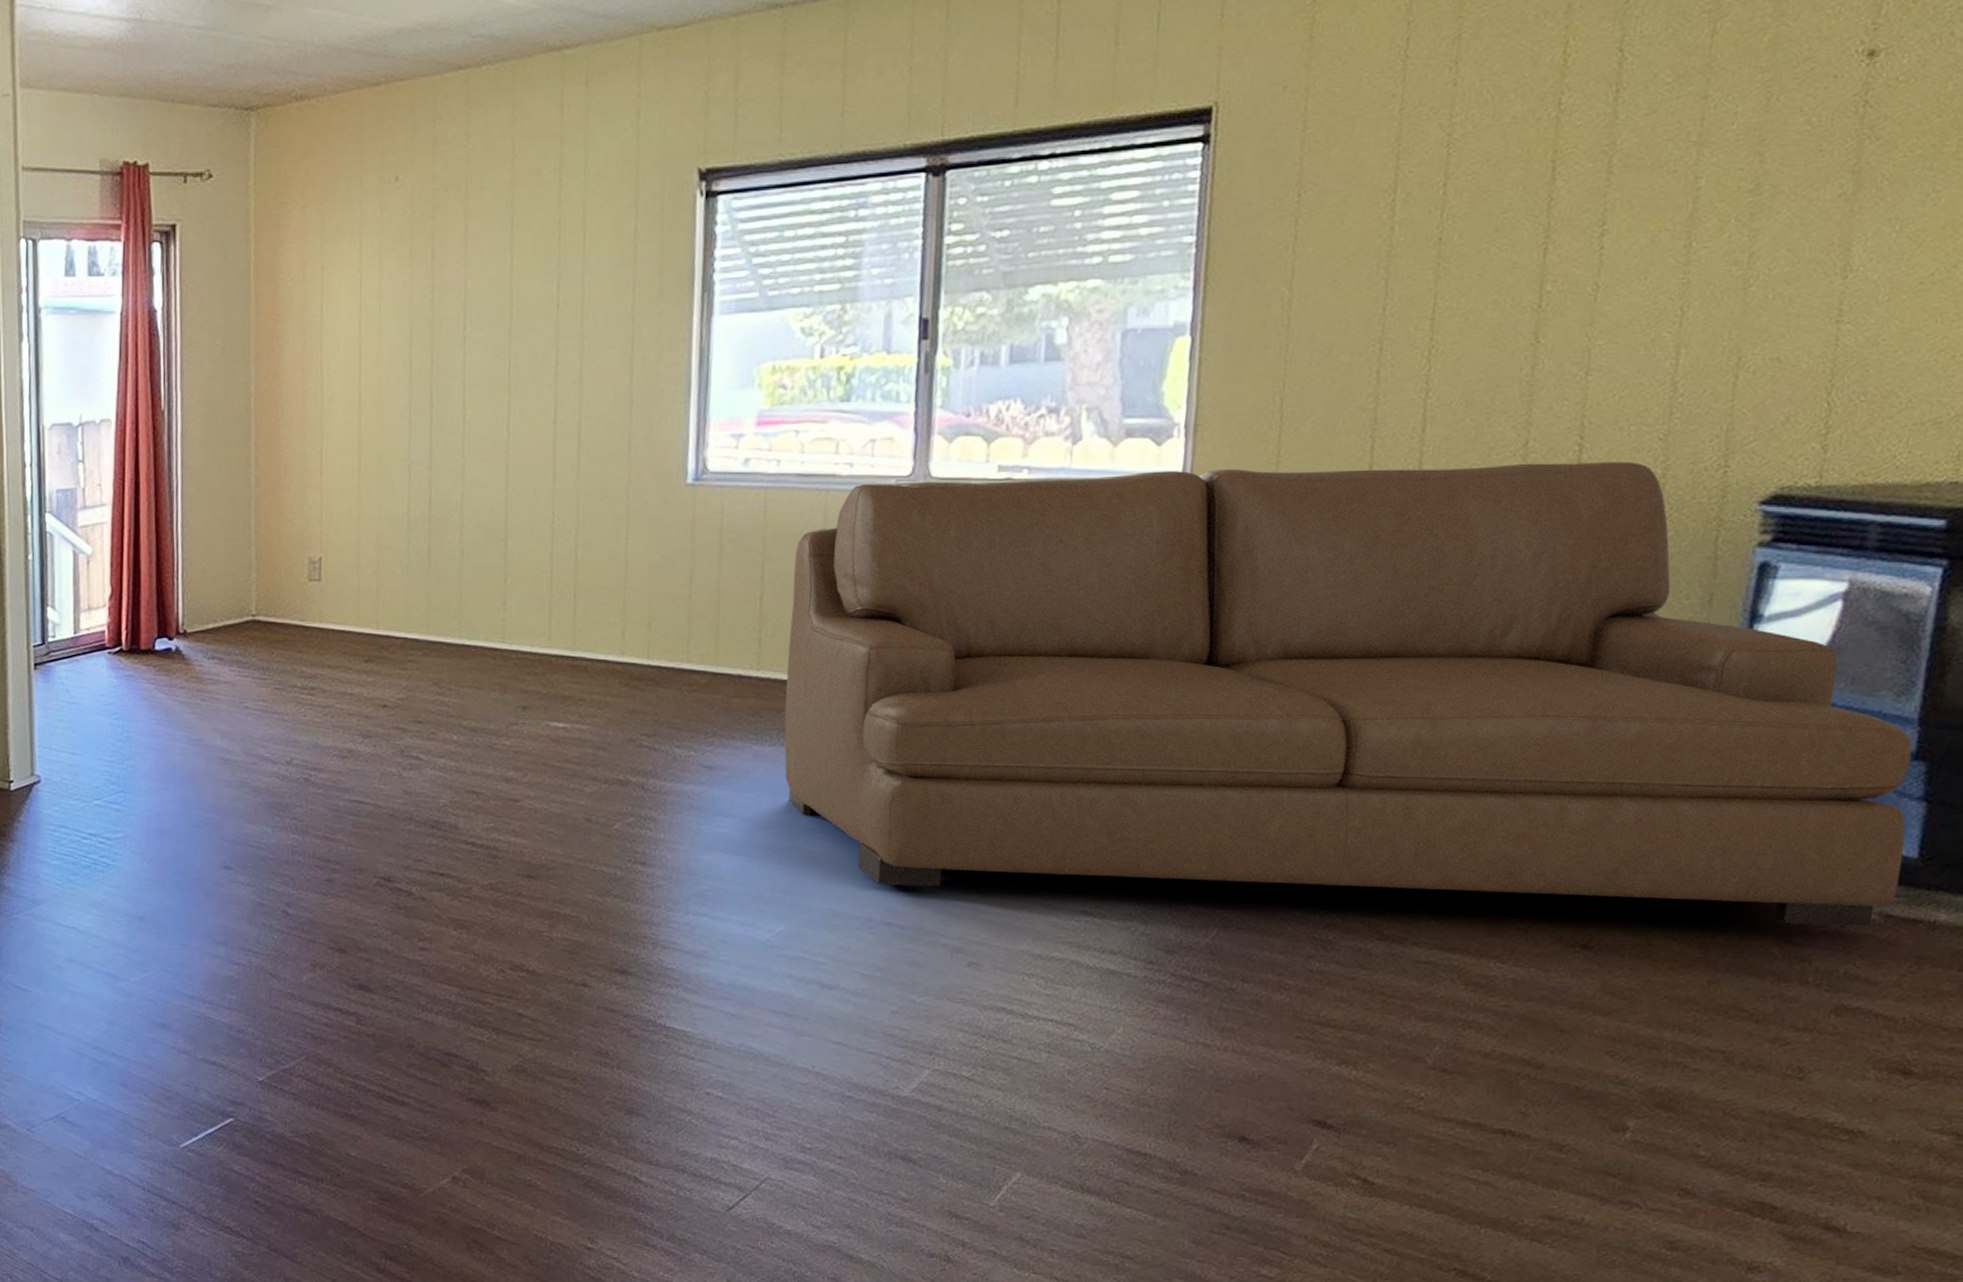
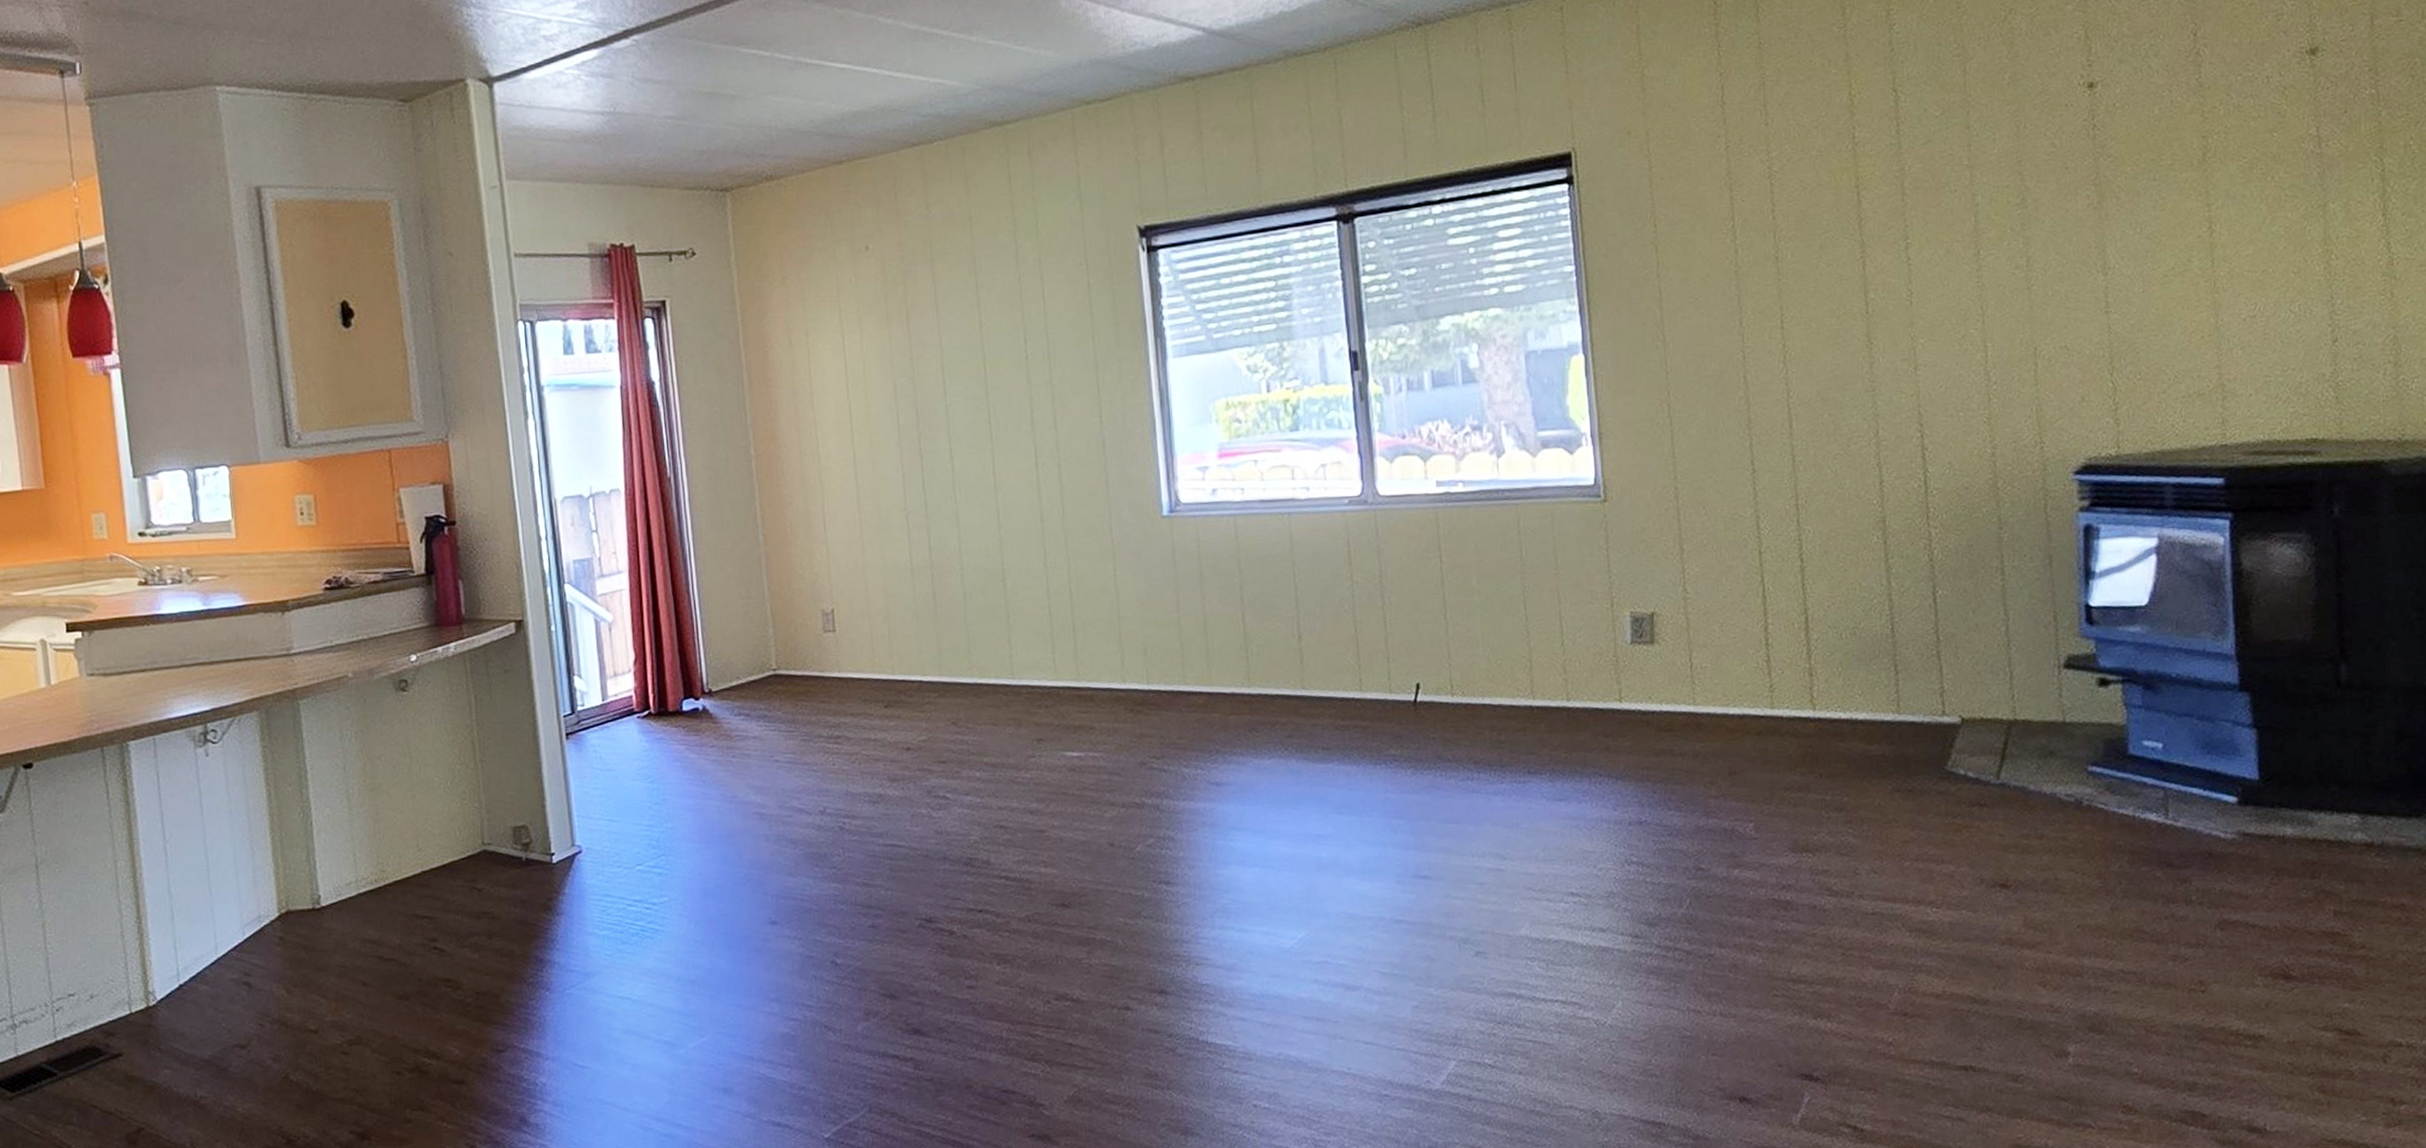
sofa: present [784,461,1912,928] -> none [1268,443,2248,884]

